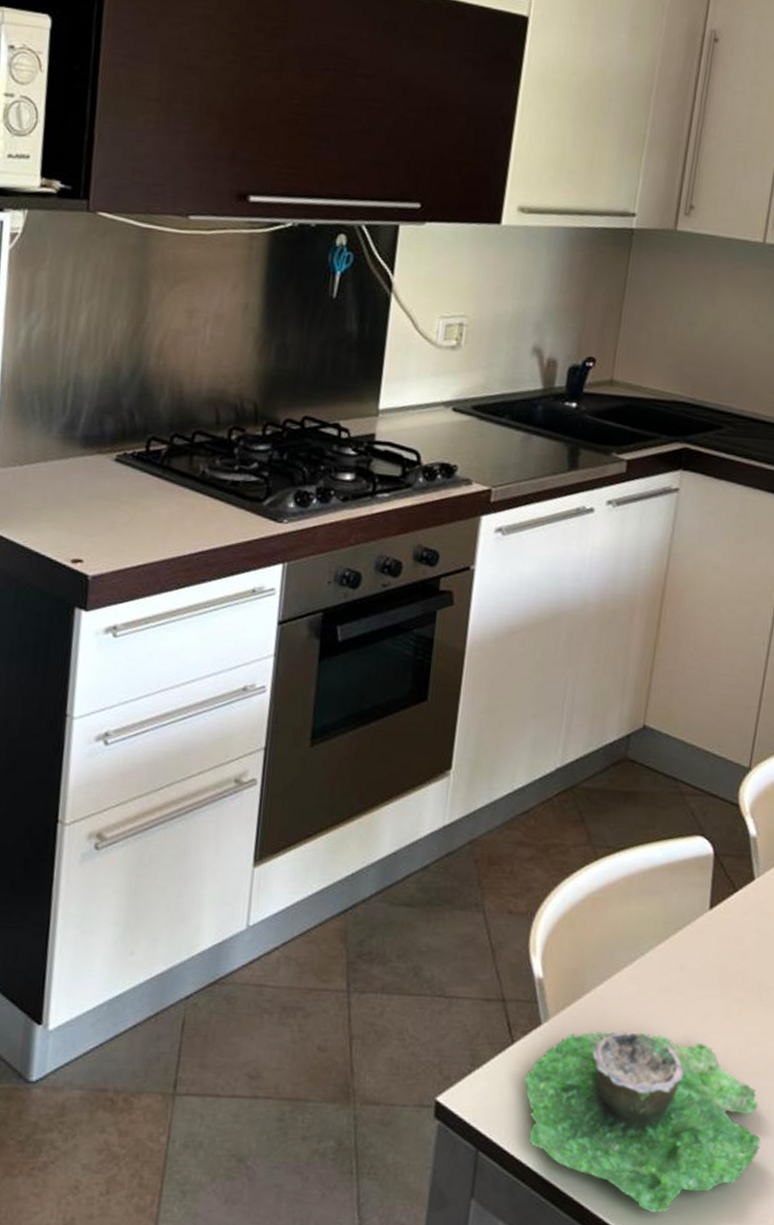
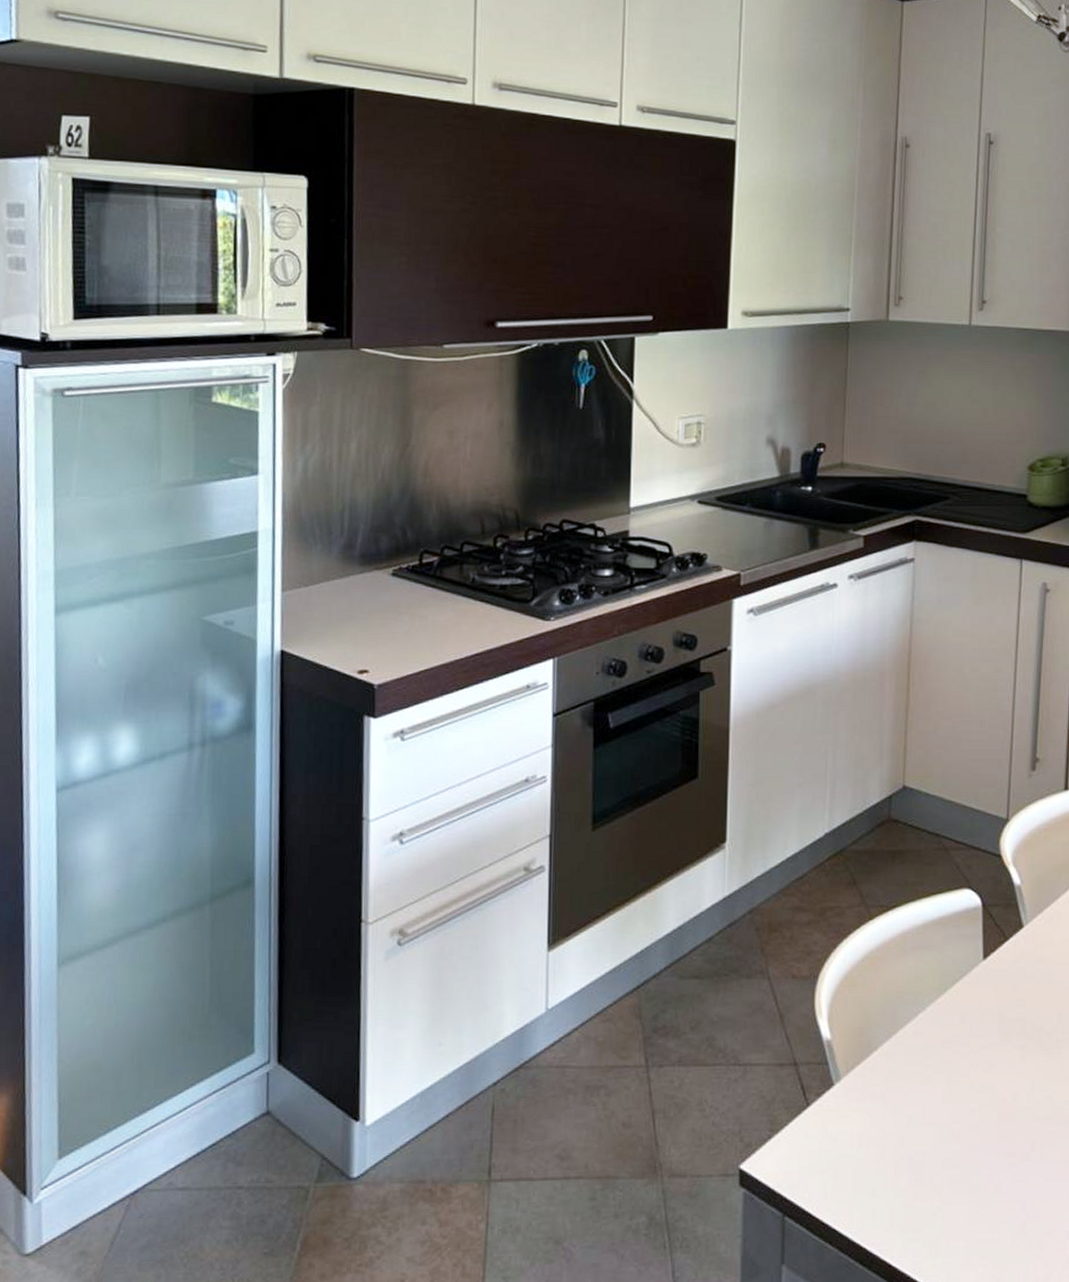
succulent planter: present [524,1031,761,1212] -> none [822,1086,1056,1266]

